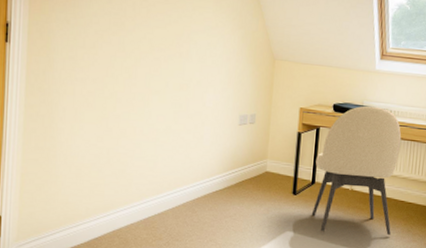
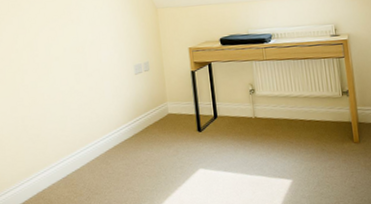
chair: present [311,105,402,235] -> none [213,32,305,164]

